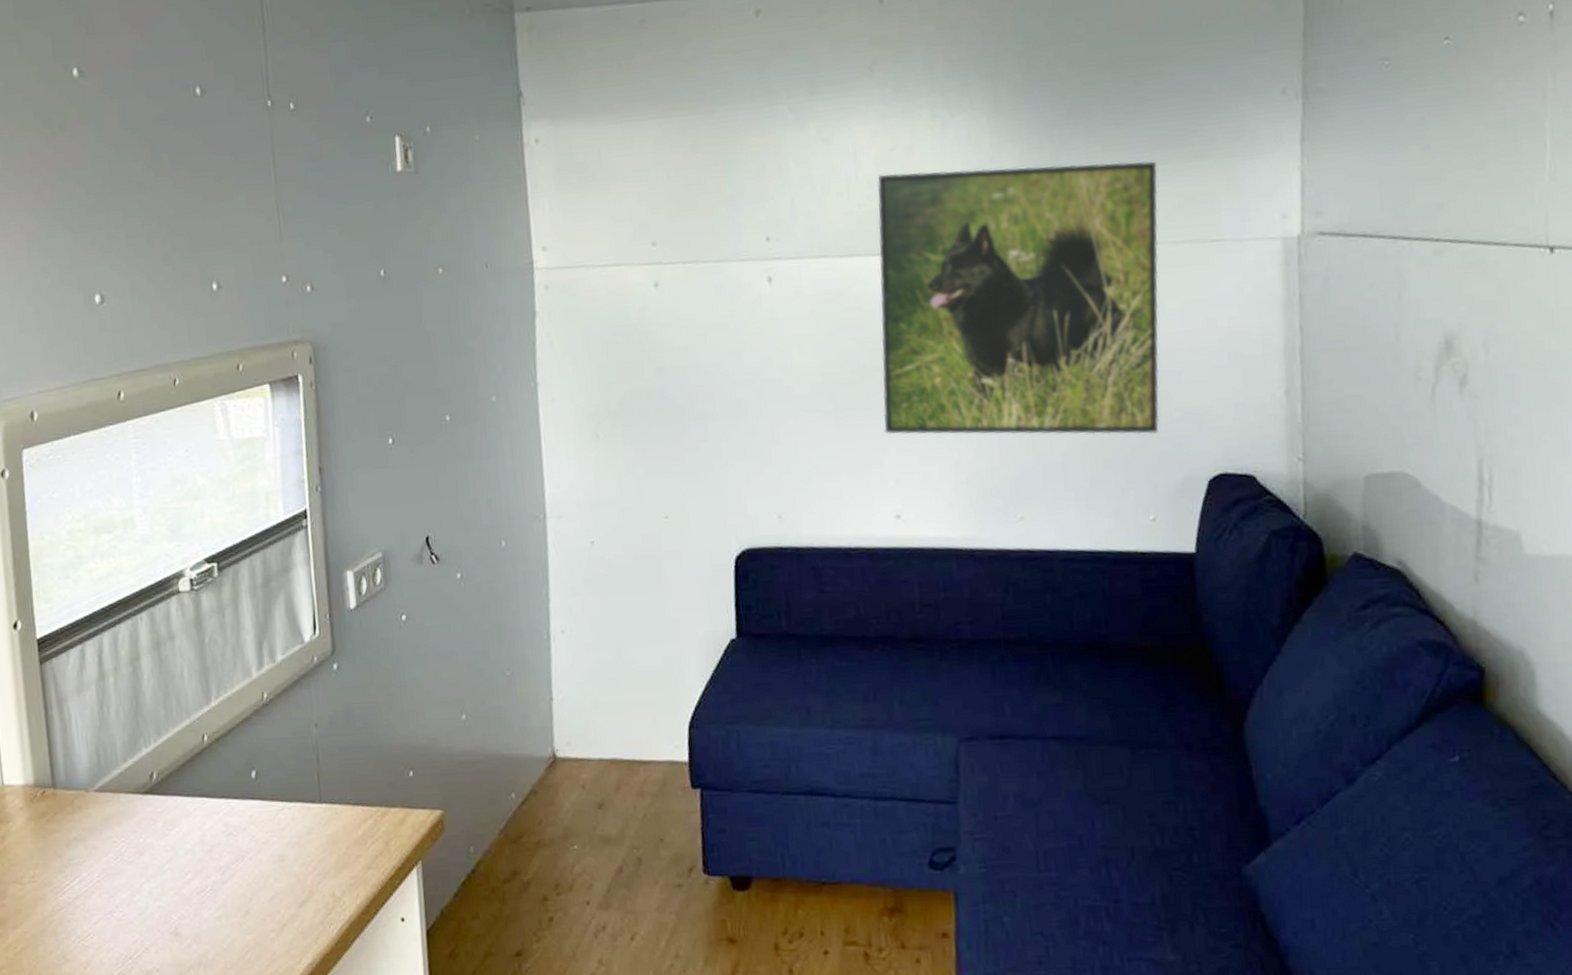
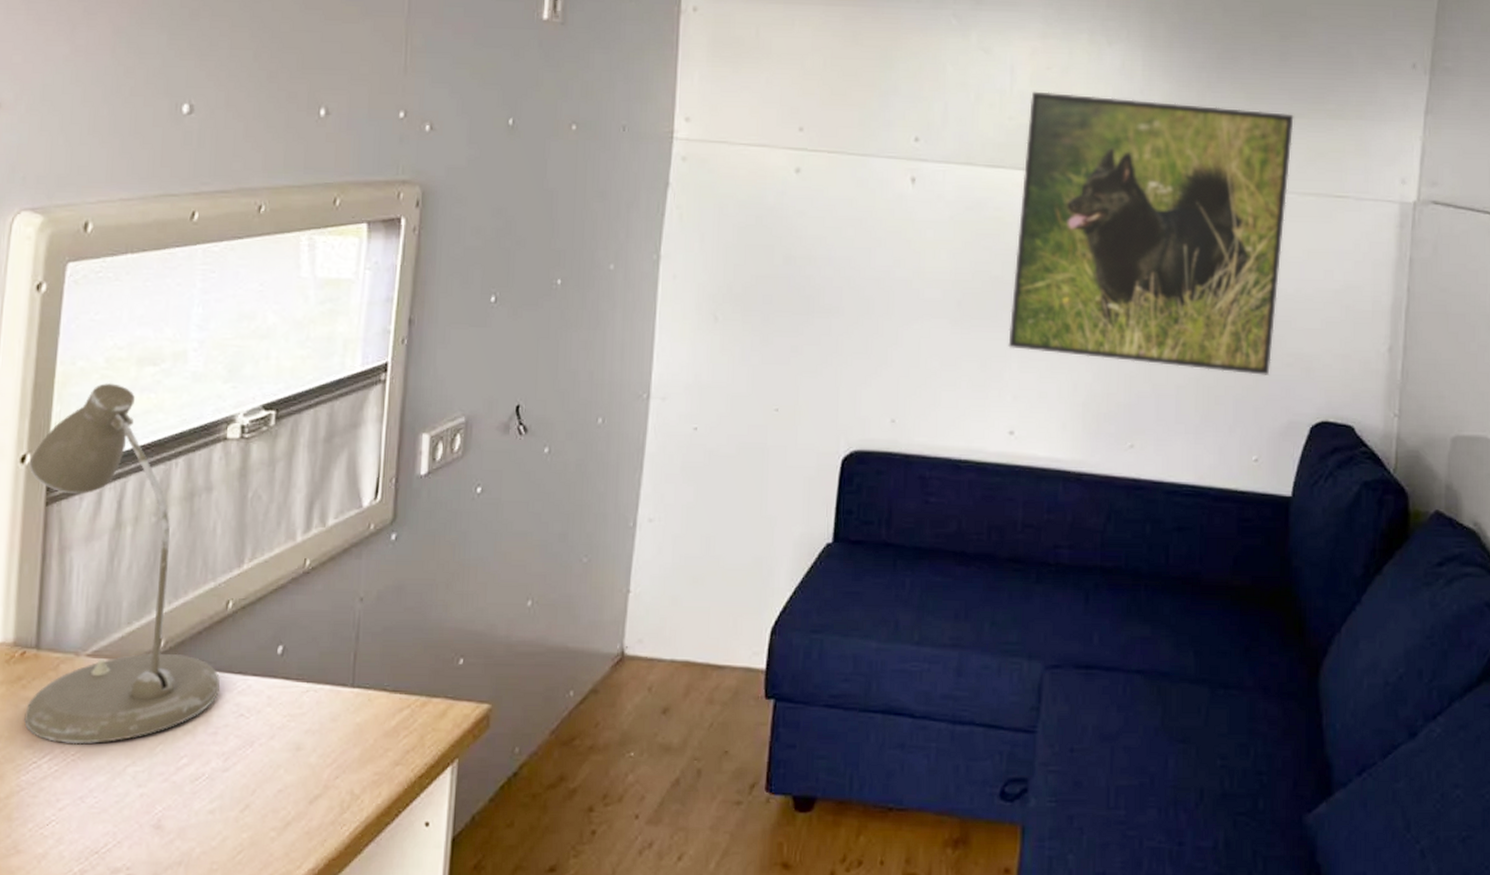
desk lamp: none [20,551,208,868] -> present [24,382,220,745]

